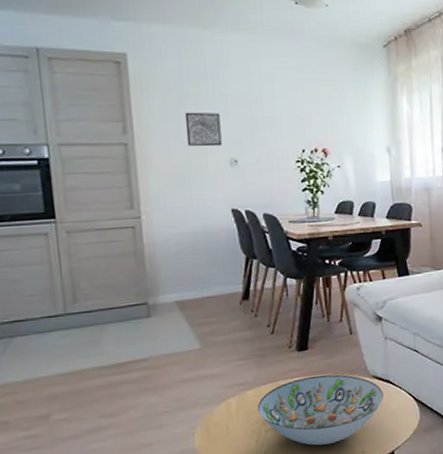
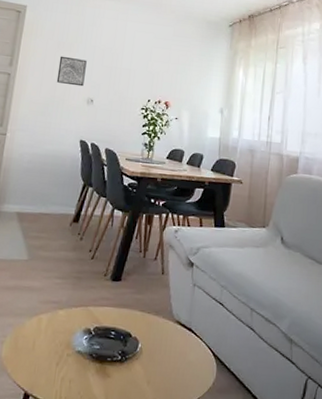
decorative bowl: present [257,374,384,446] -> none [64,308,184,384]

